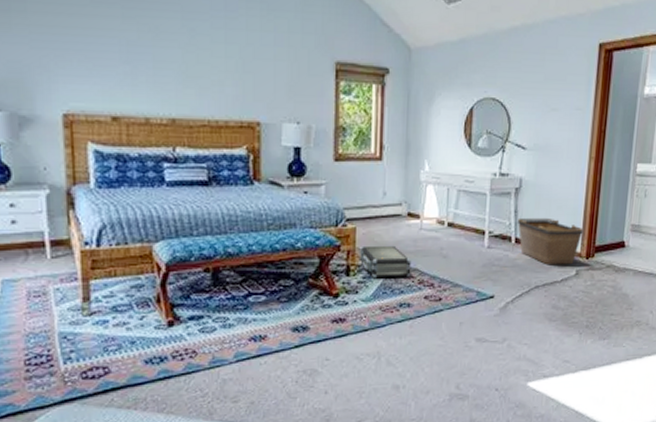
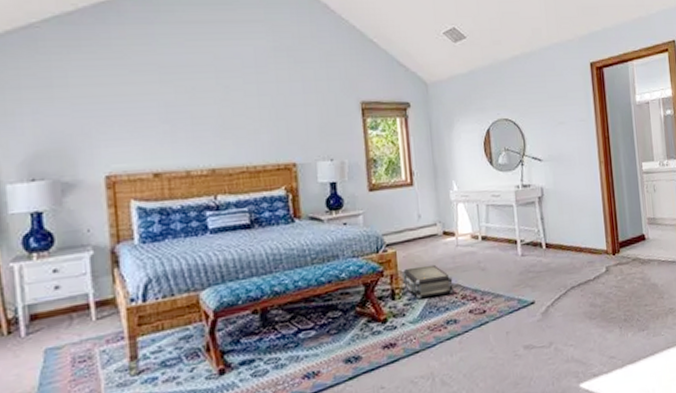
bicycle basket: present [518,217,584,265] -> none [545,221,606,266]

